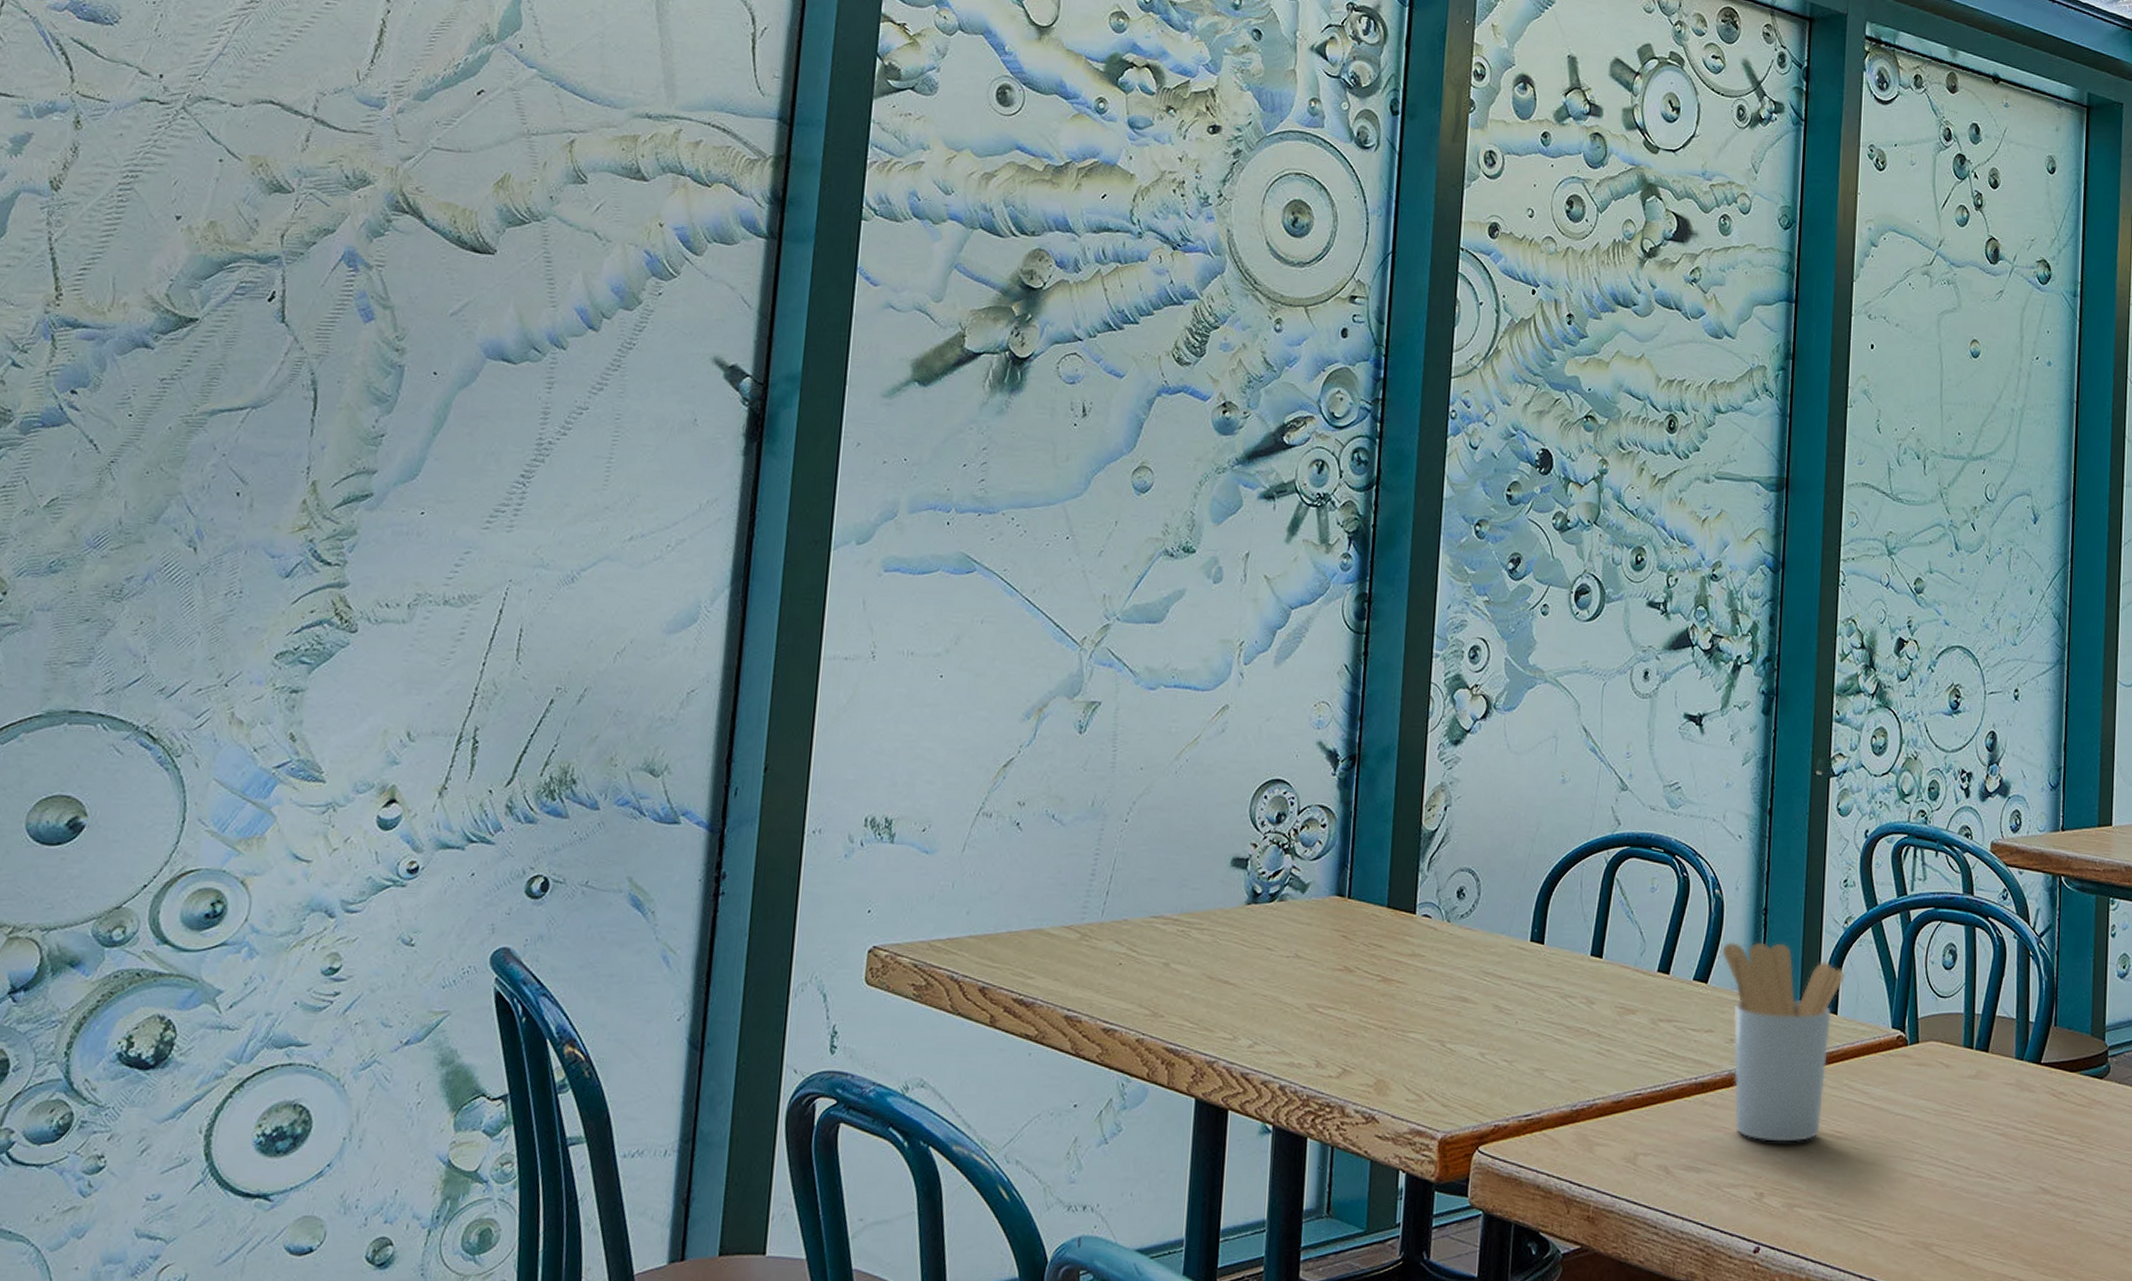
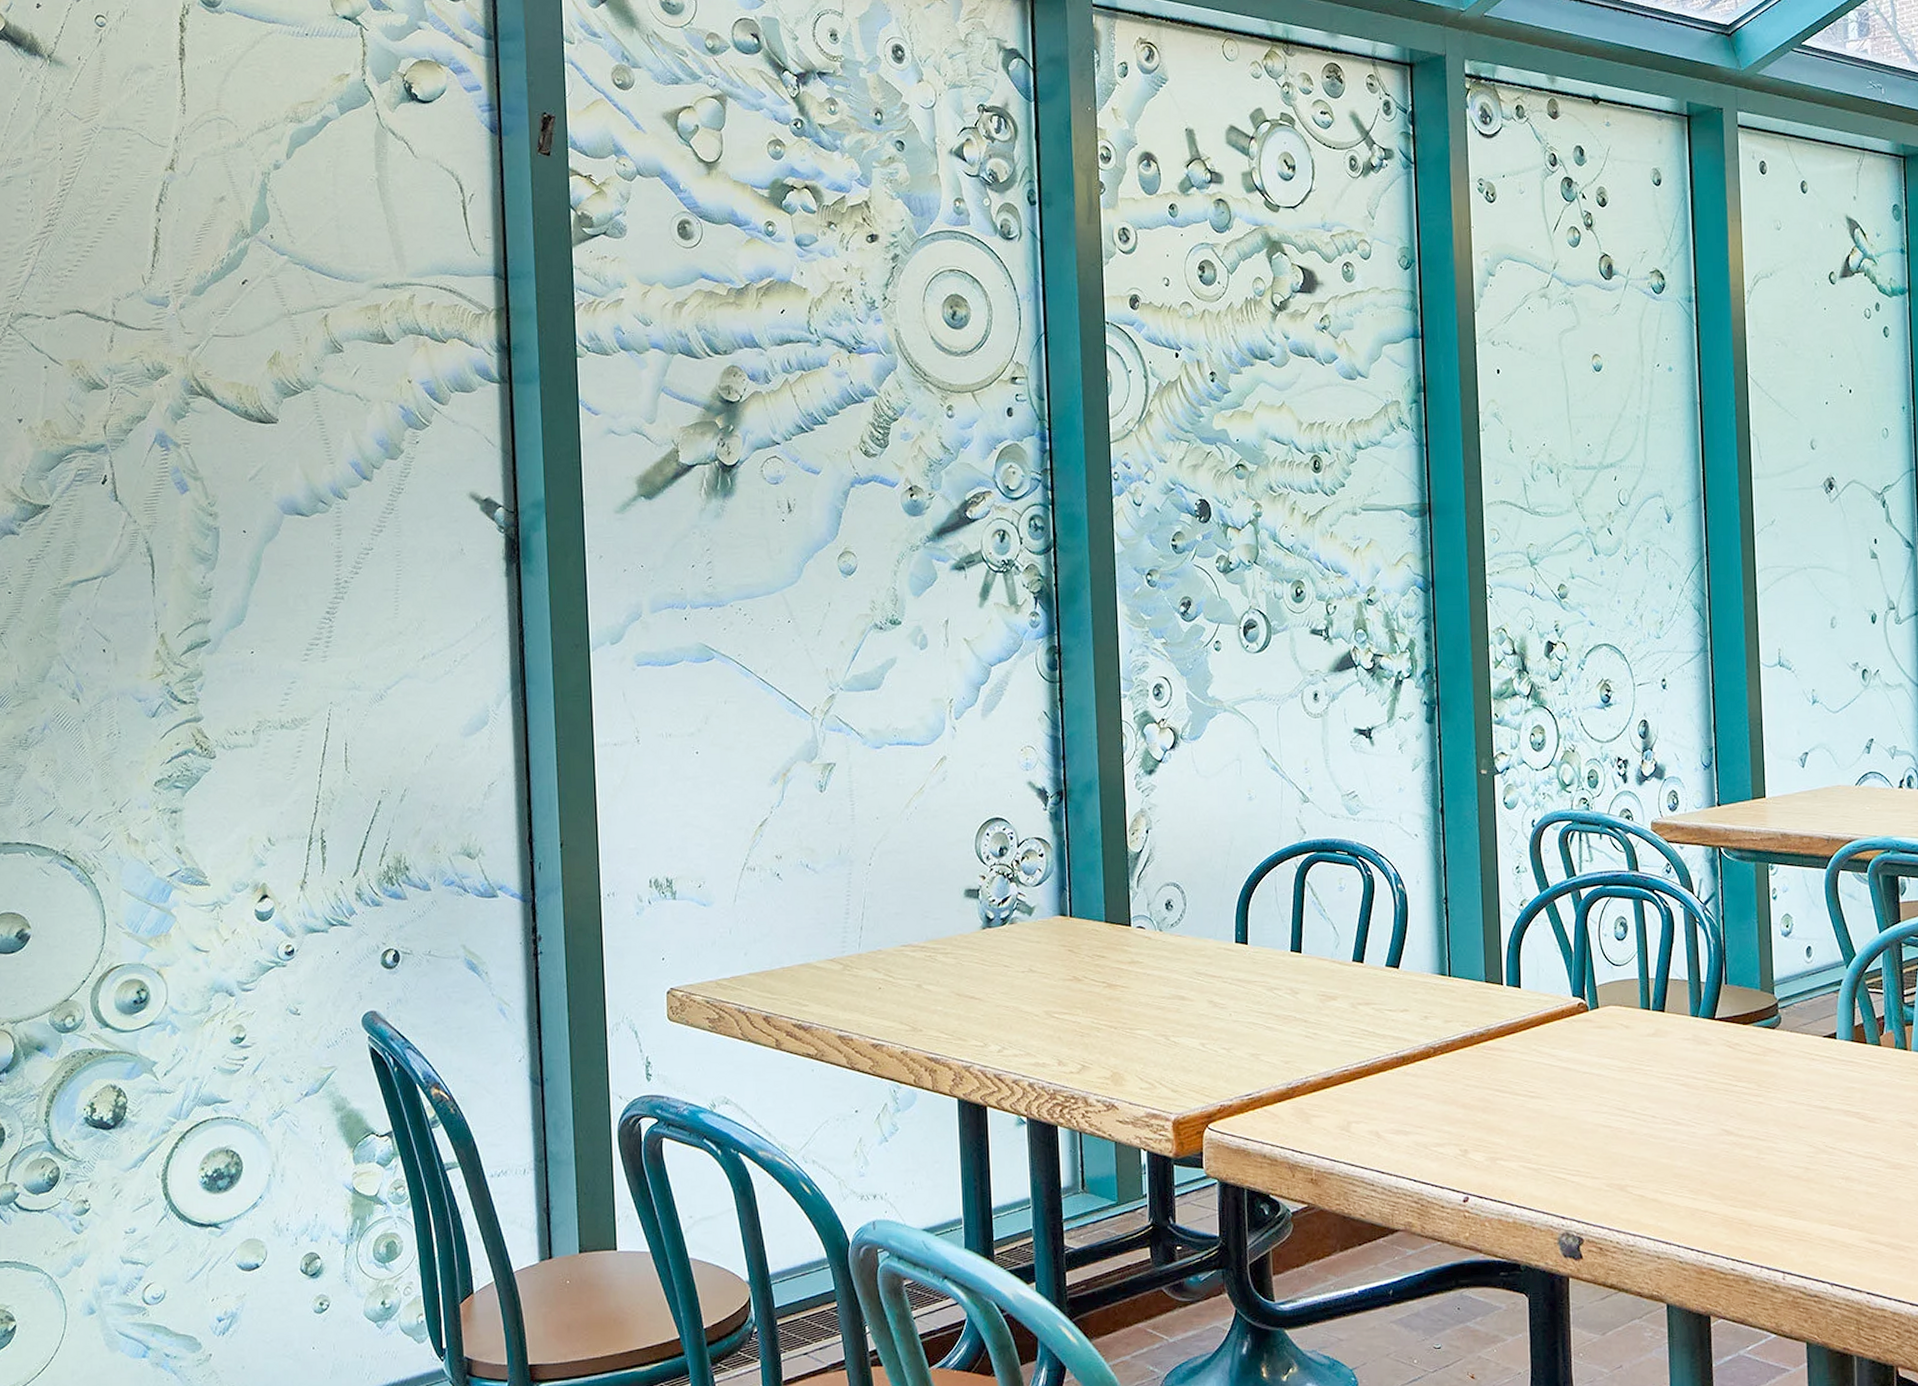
utensil holder: present [1722,942,1845,1142] -> none [1409,927,1524,1104]

